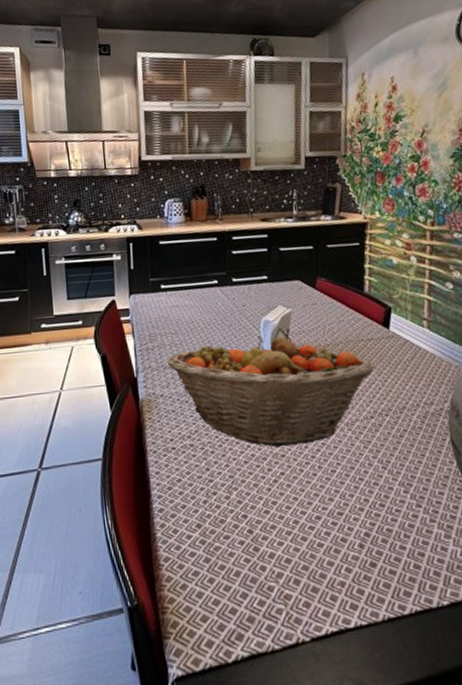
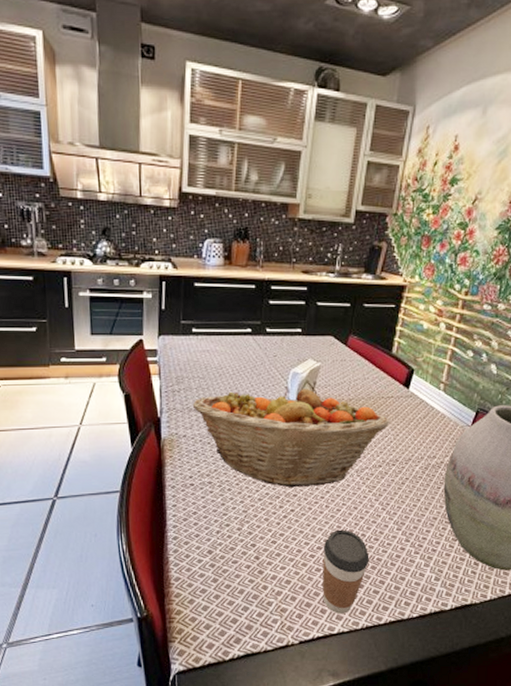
coffee cup: none [322,494,379,601] -> present [323,529,370,614]

